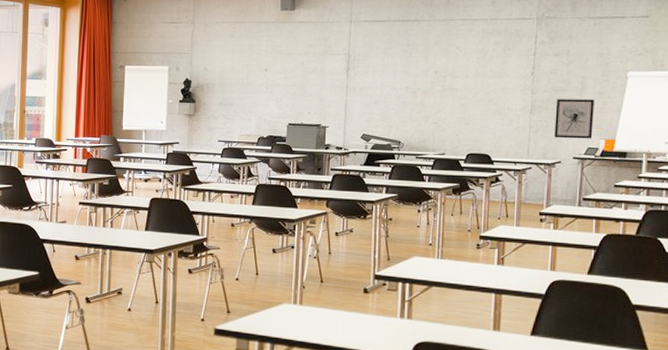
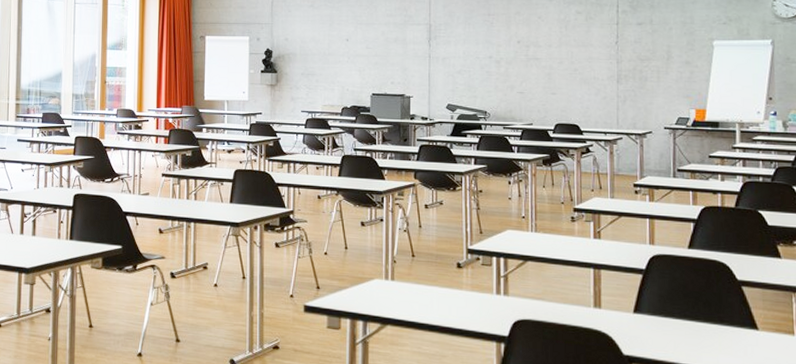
wall art: present [554,99,594,139] -> none [642,68,683,109]

